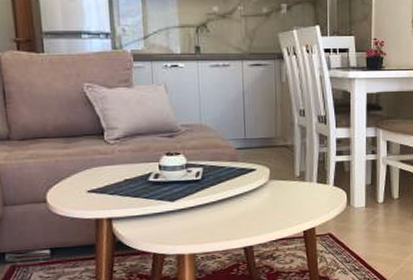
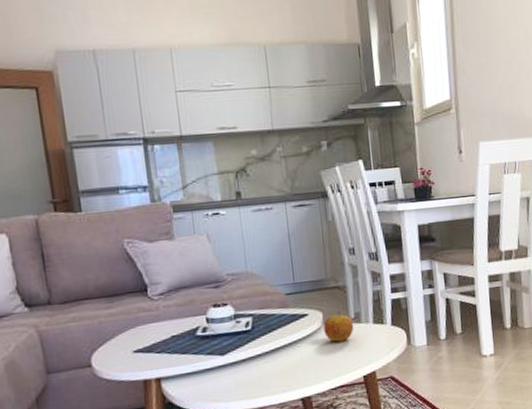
apple: none [270,169,298,198] -> present [323,311,354,342]

